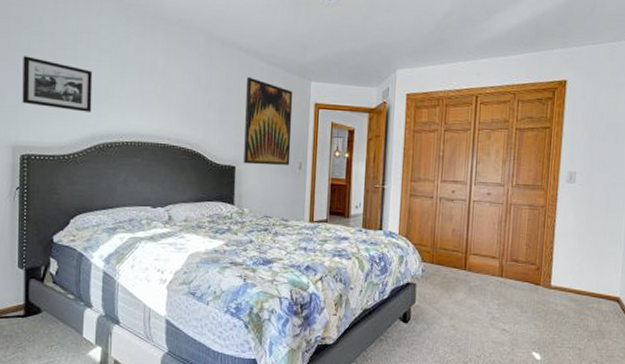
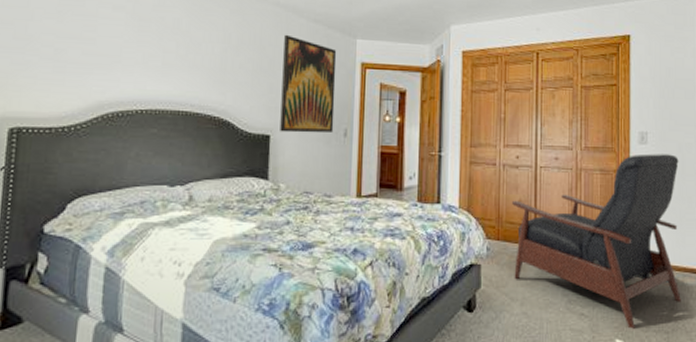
picture frame: present [22,56,93,112] -> none [15,13,104,77]
chair: none [445,192,604,344] -> present [512,154,681,329]

